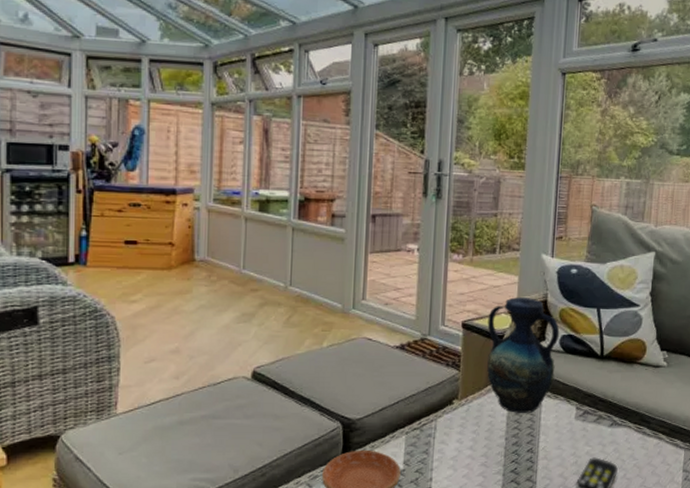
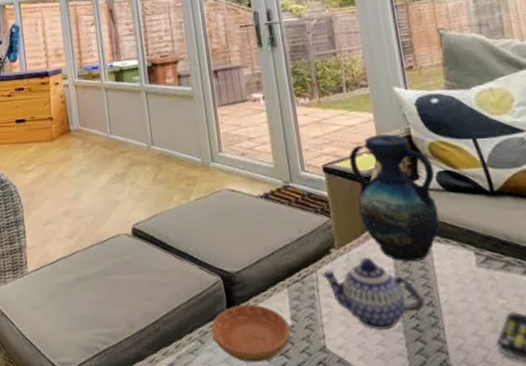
teapot: none [439,408,526,473] -> present [320,257,426,330]

